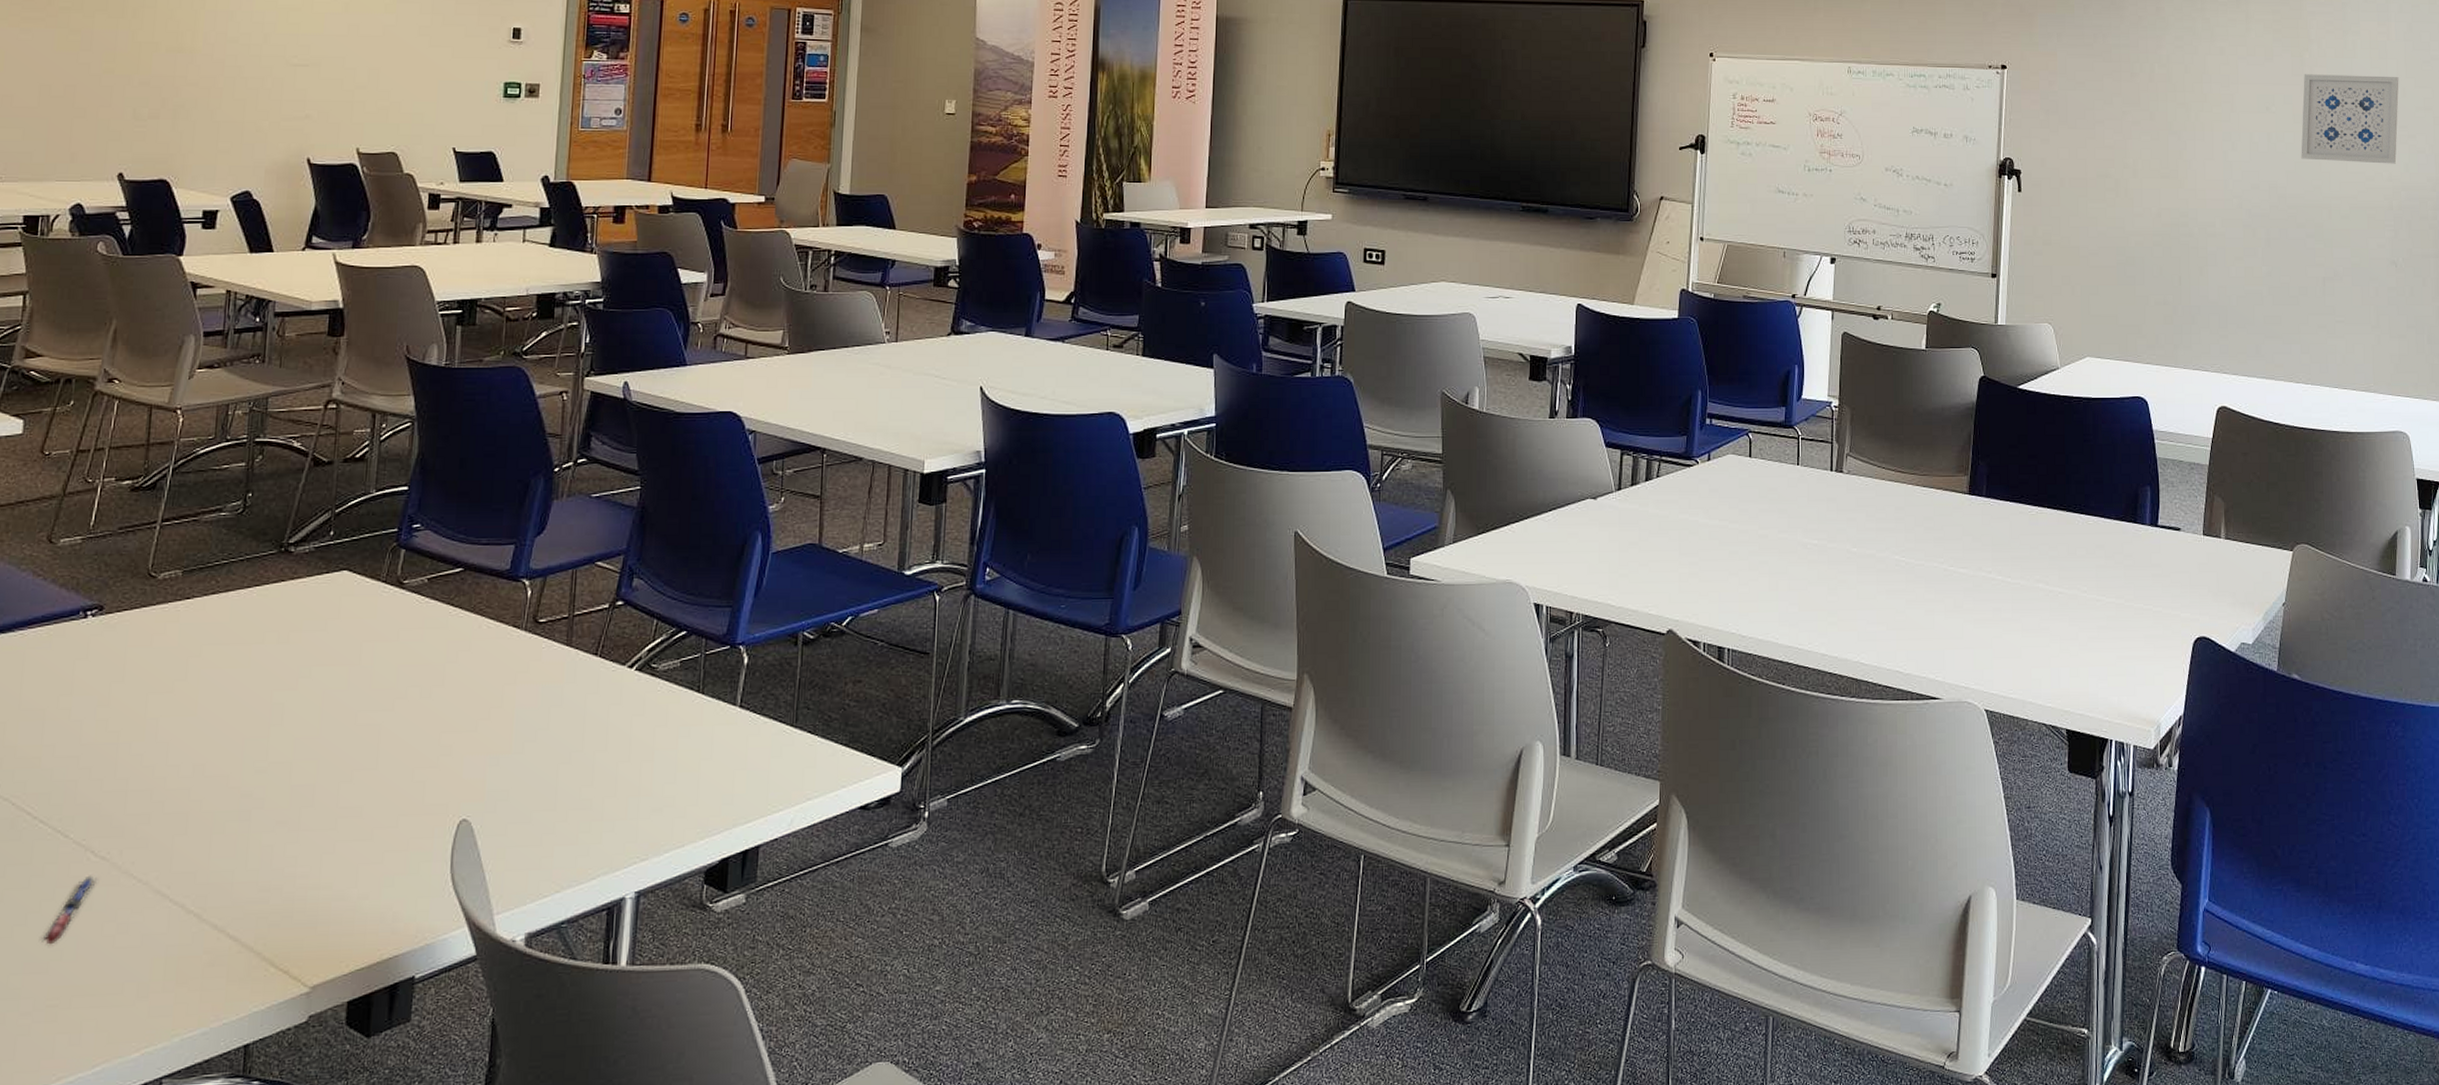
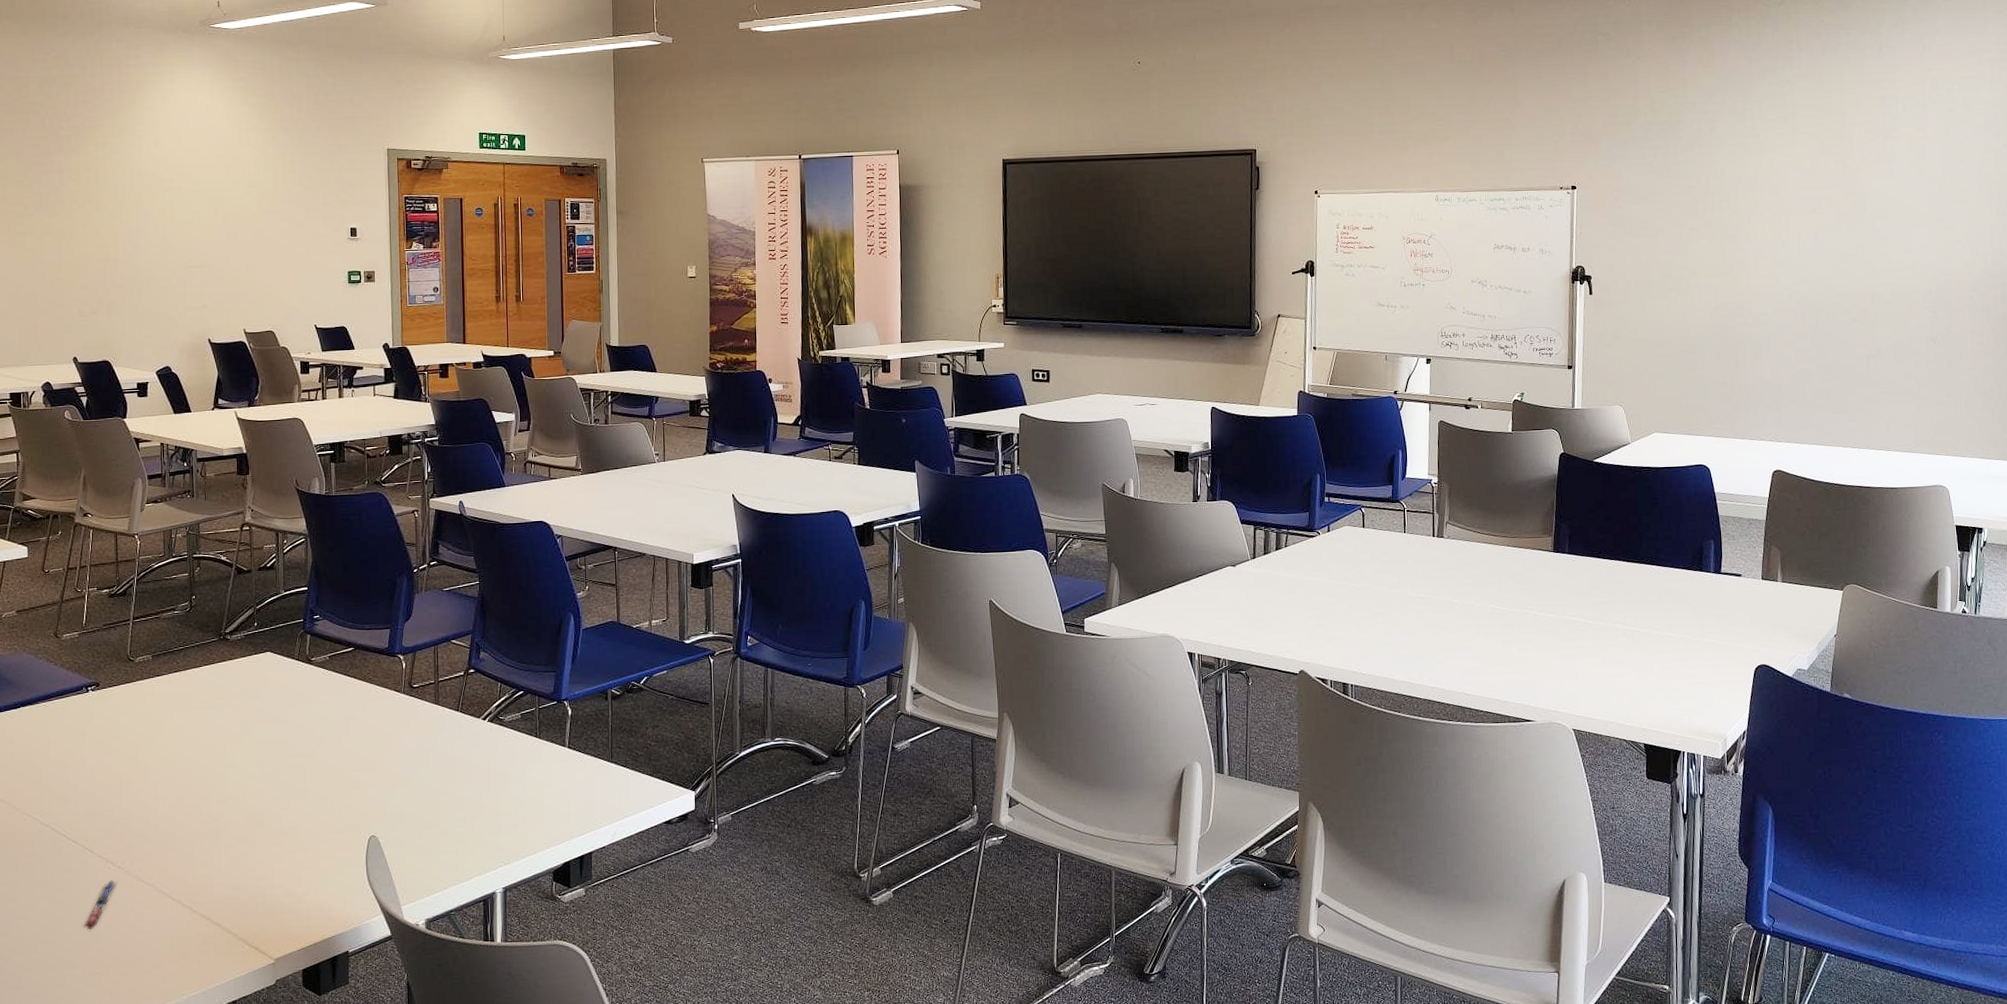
wall art: present [2301,74,2399,164] -> none [1845,175,1937,253]

